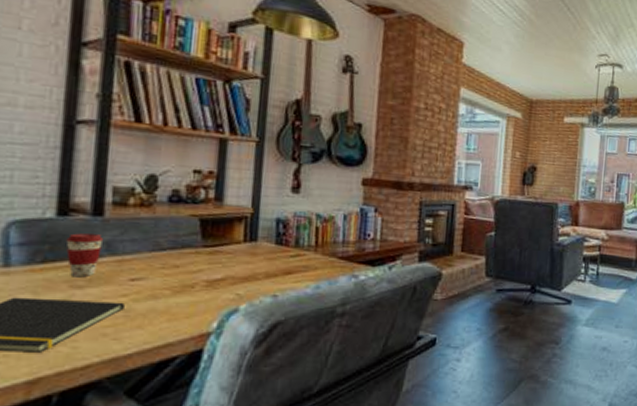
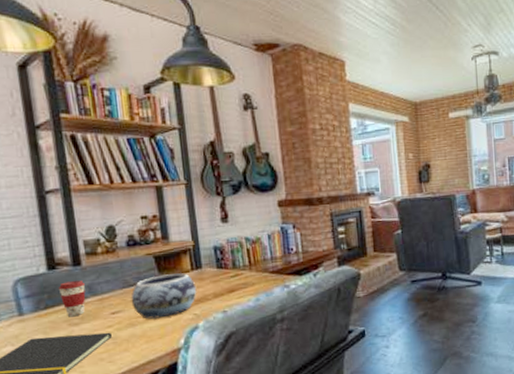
decorative bowl: none [159,242,246,294] -> present [131,273,197,319]

